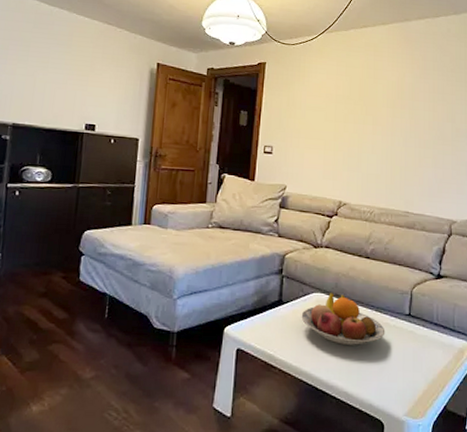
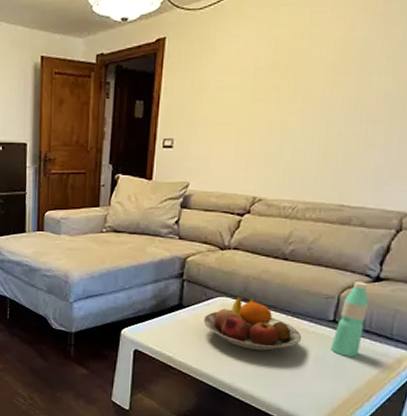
water bottle: none [409,278,434,349] -> present [331,281,369,357]

